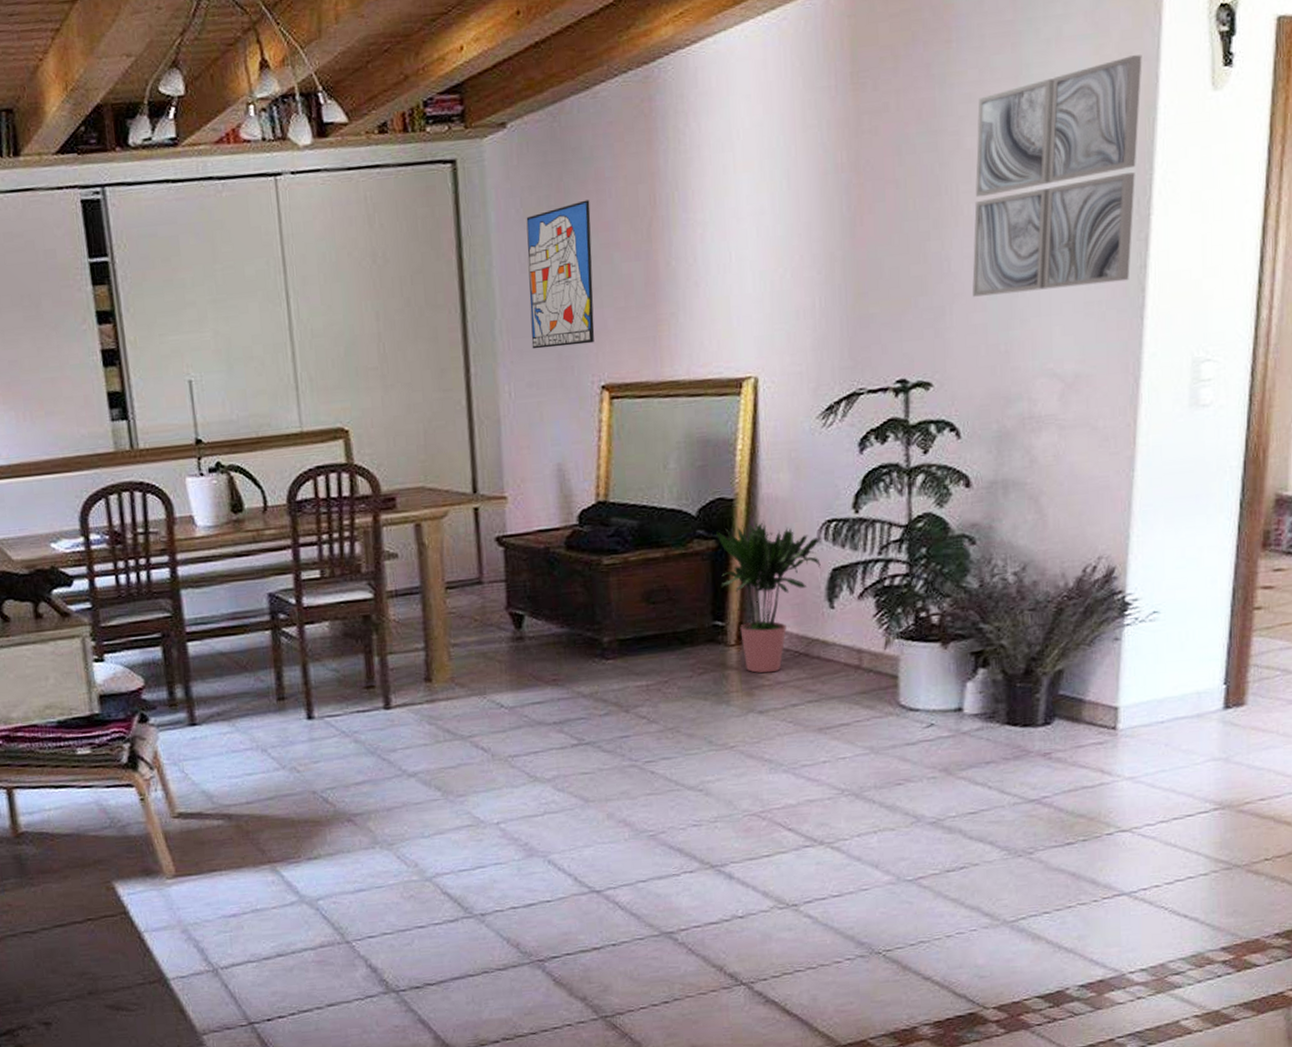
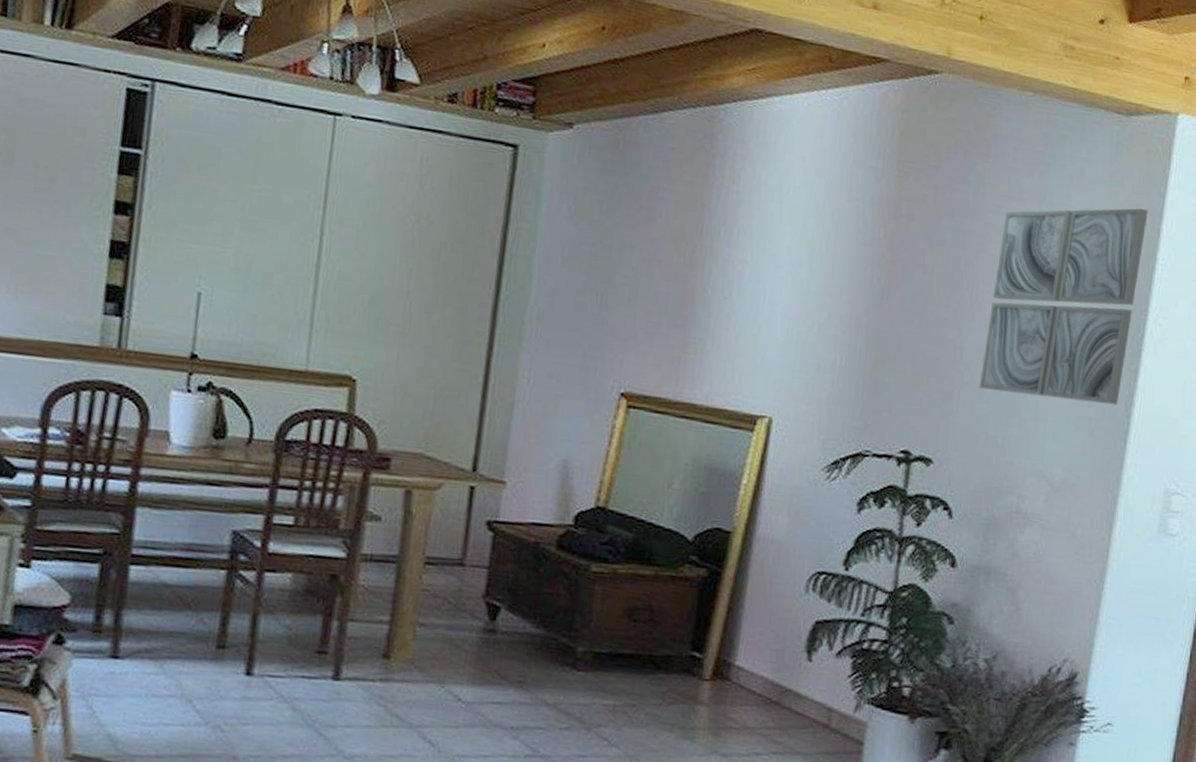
wall art: present [526,199,595,349] -> none [559,213,640,350]
potted plant: present [716,519,821,673] -> none [704,558,809,716]

